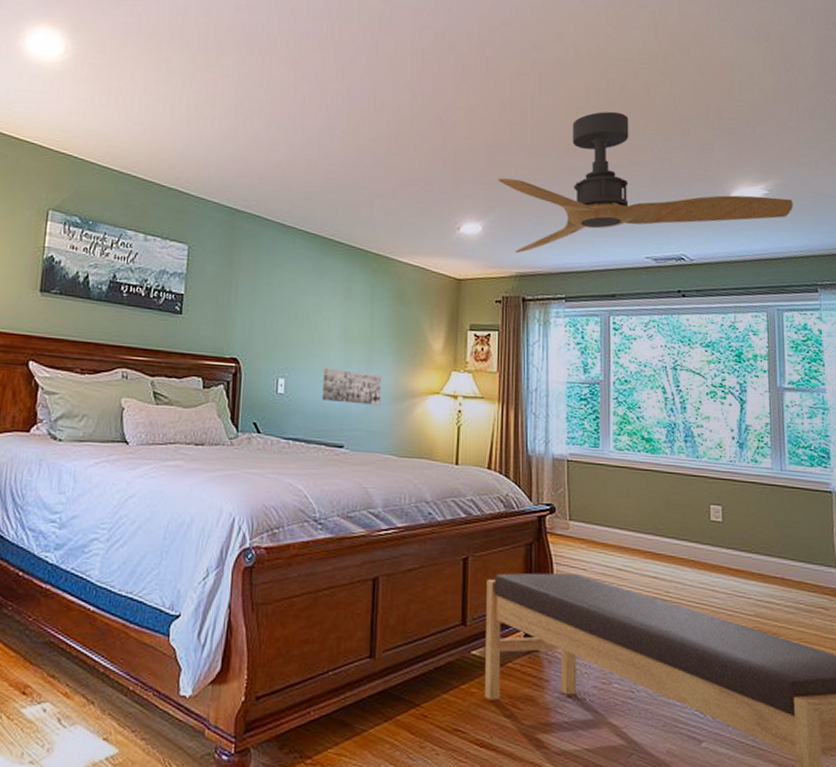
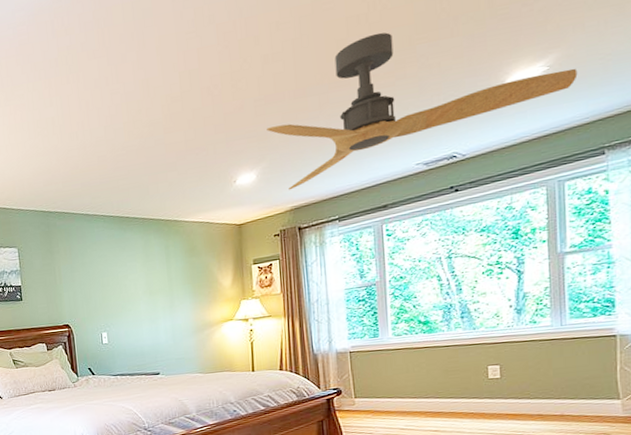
wall art: present [322,368,382,406] -> none [136,315,185,343]

